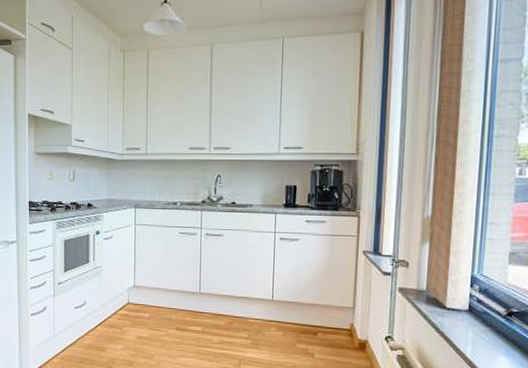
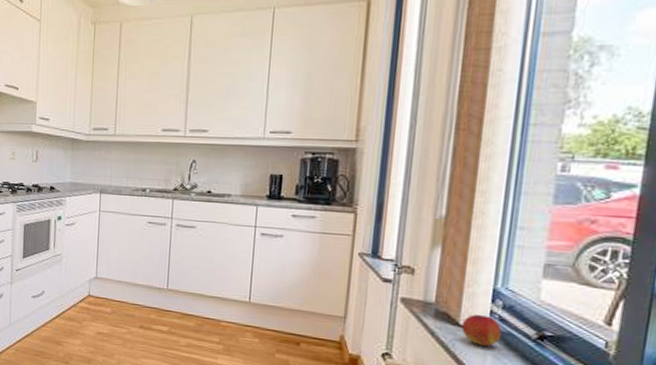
peach: none [448,298,480,324] -> present [461,314,502,346]

